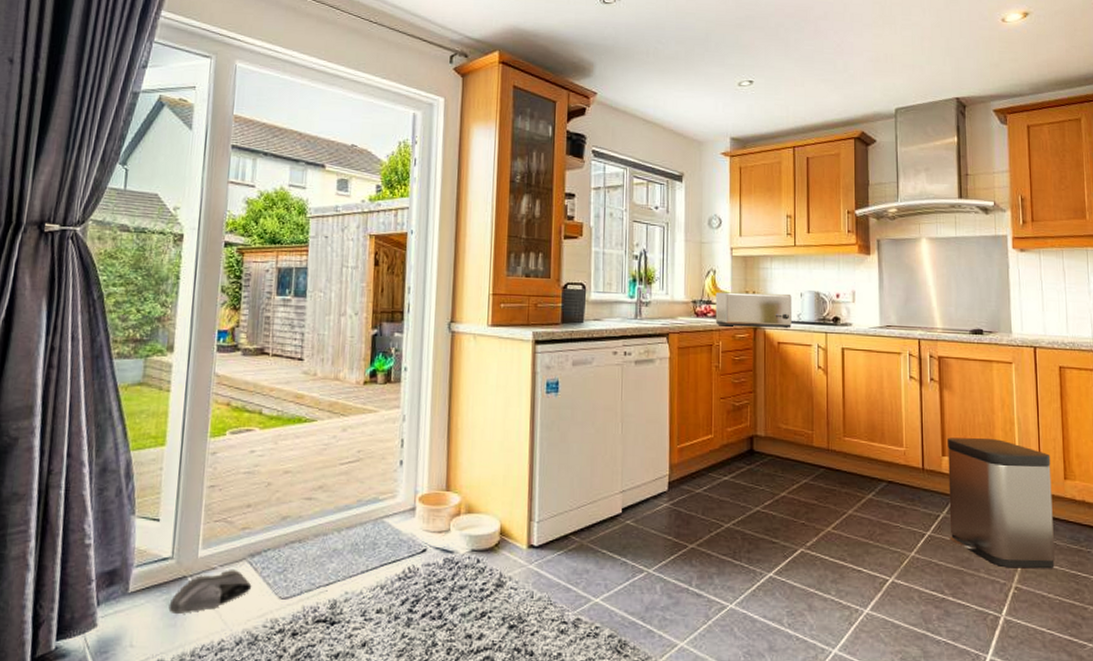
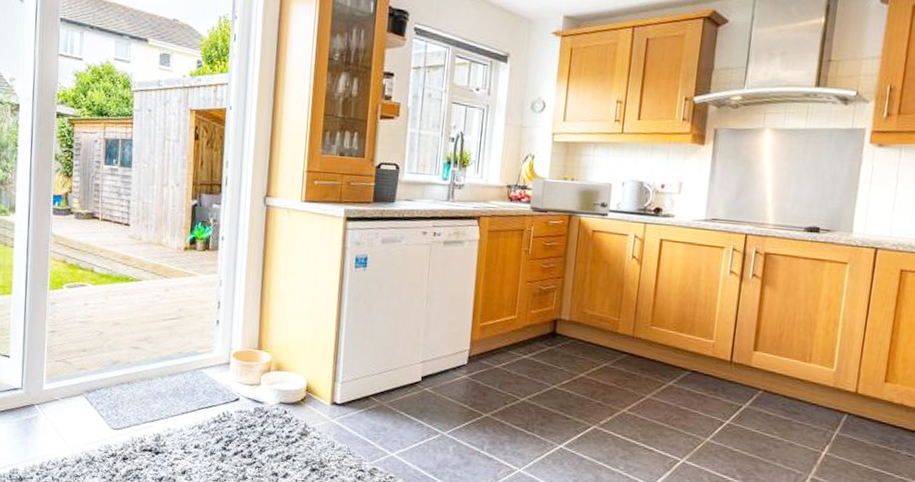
shoe: present [168,570,252,615] -> none [20,402,89,435]
pedal bin: present [947,437,1056,569] -> none [749,333,873,464]

